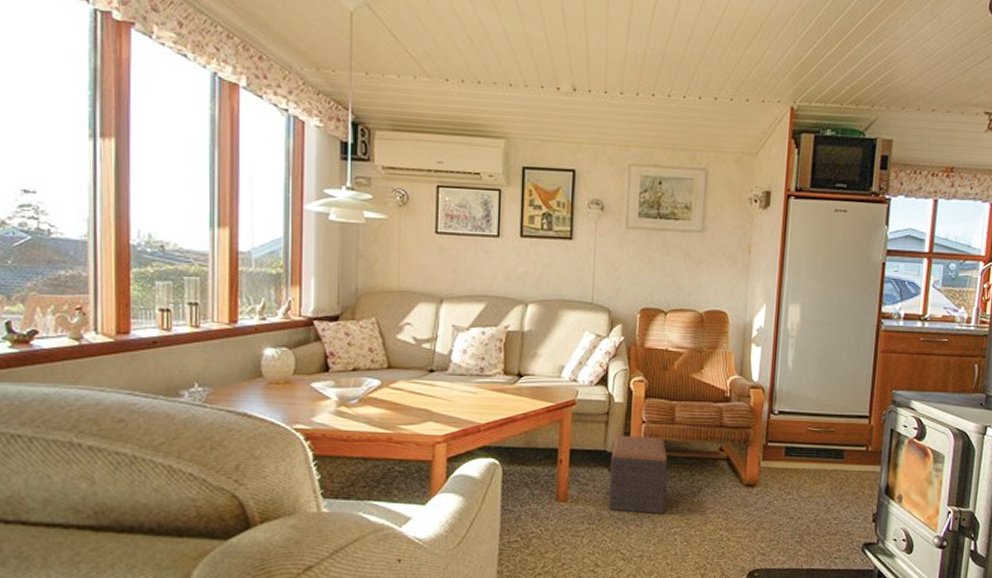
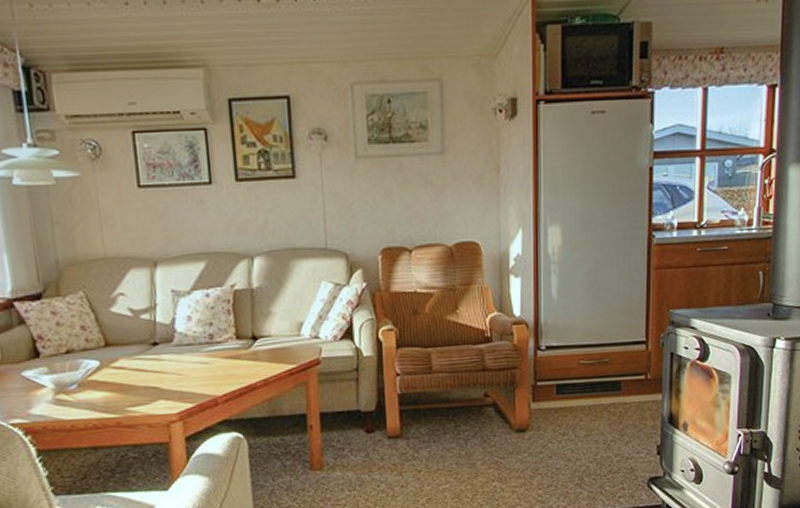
footstool: present [608,435,668,514] -> none [365,389,431,474]

